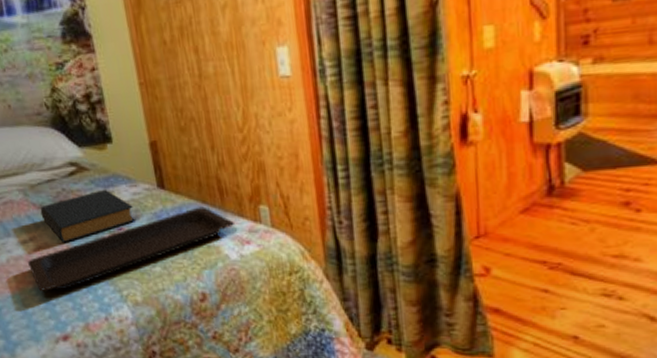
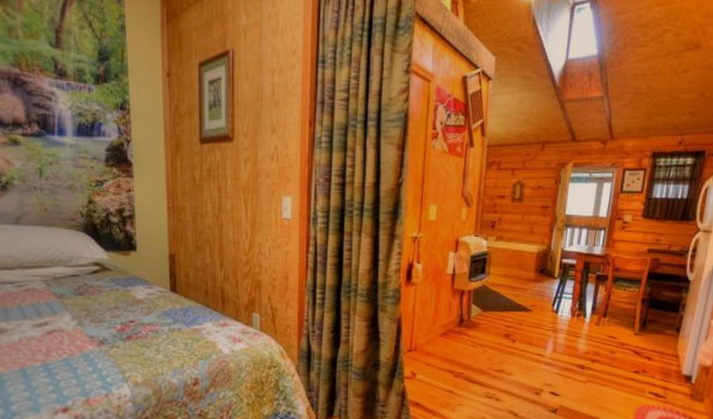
serving tray: present [27,206,234,291] -> none [39,310,230,369]
hardback book: present [40,190,135,243] -> none [60,288,146,329]

